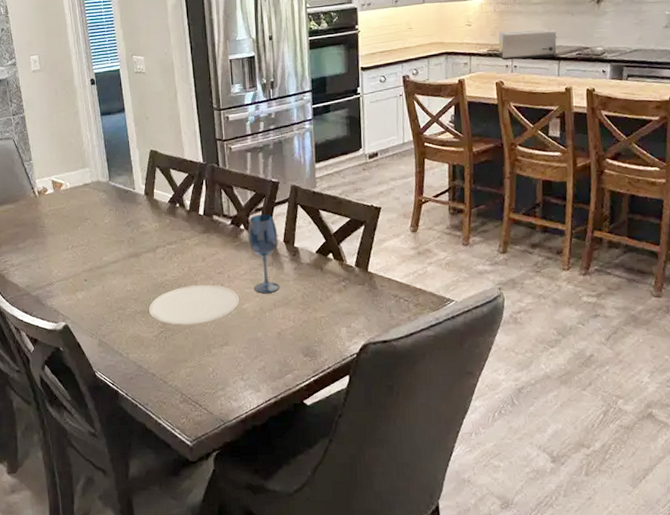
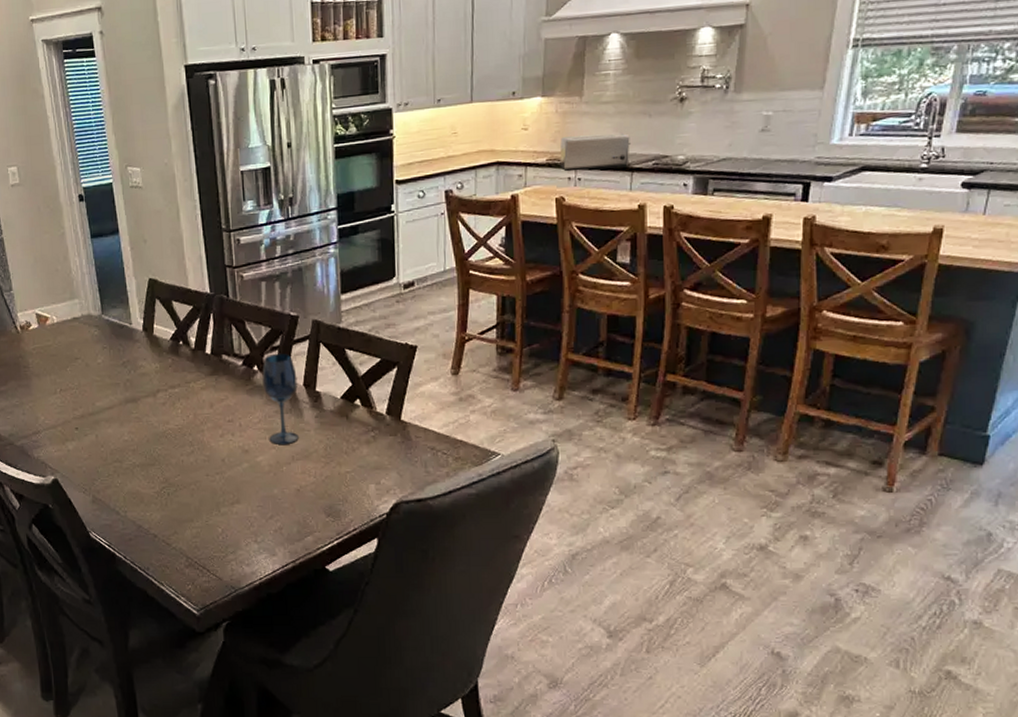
plate: present [149,284,240,326] -> none [149,434,253,481]

